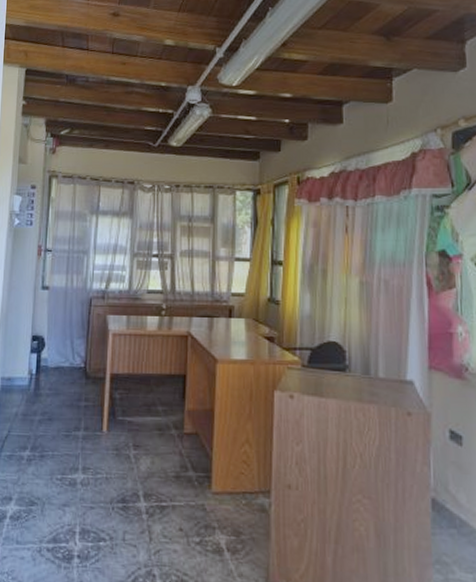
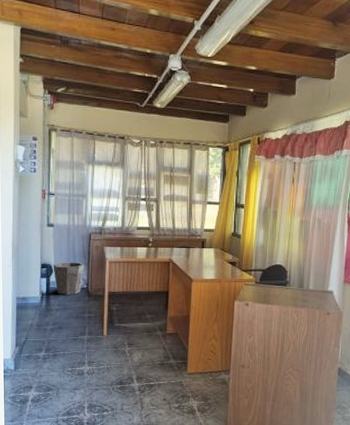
waste bin: none [45,333,82,376] -> present [53,262,84,295]

